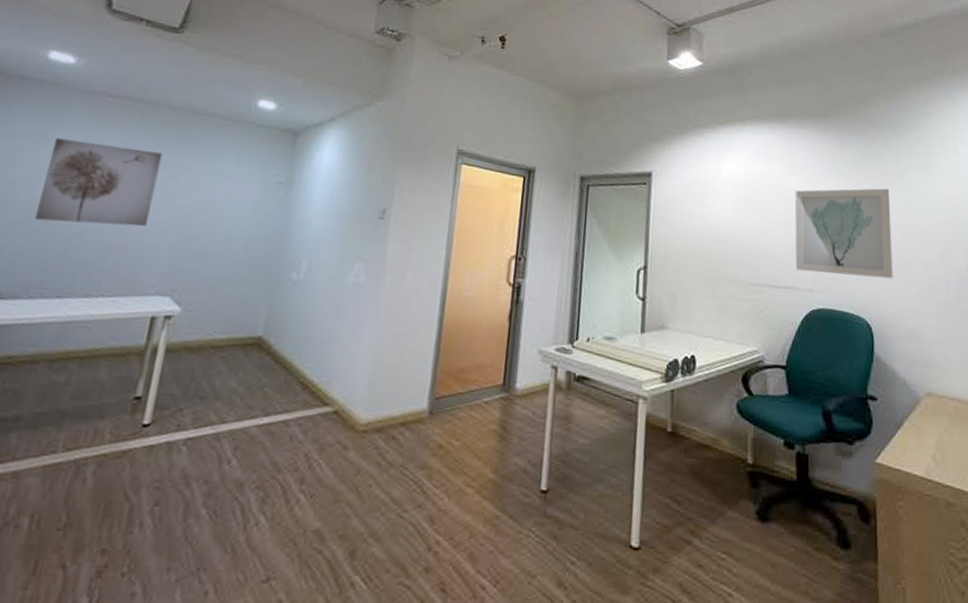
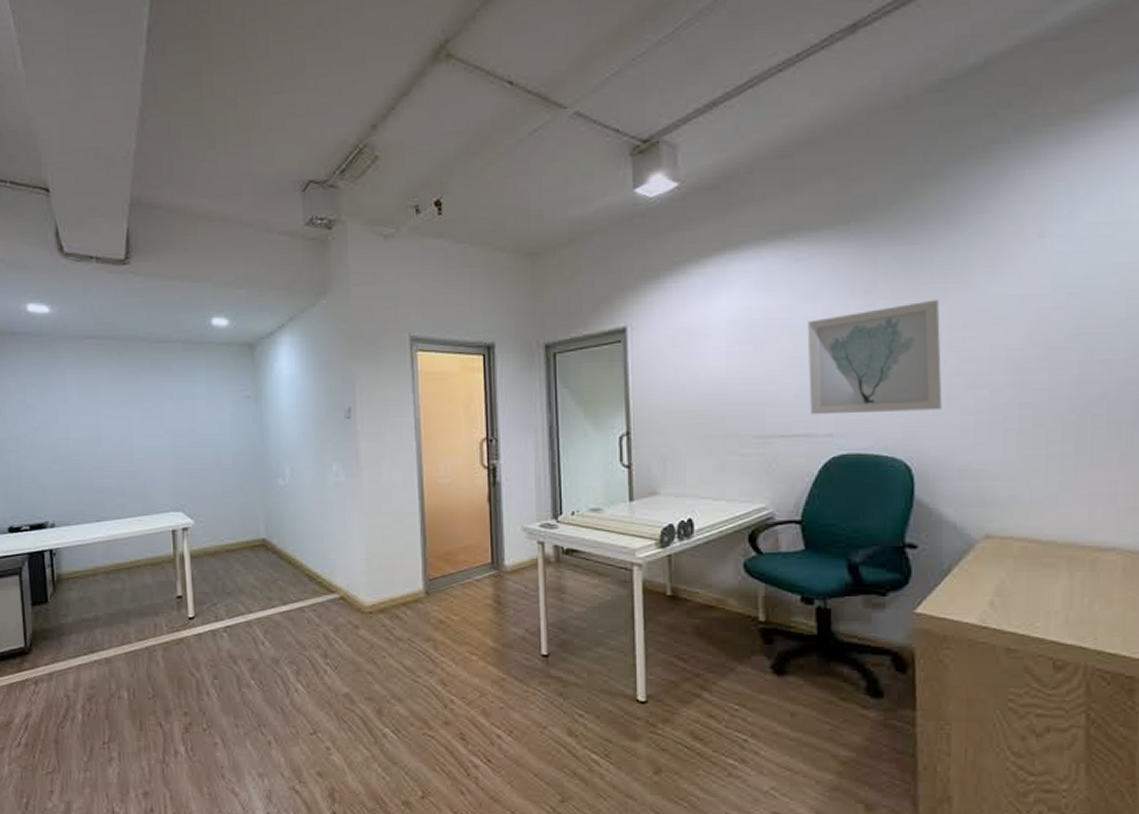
wall art: present [35,138,163,227] -> none [55,383,147,458]

